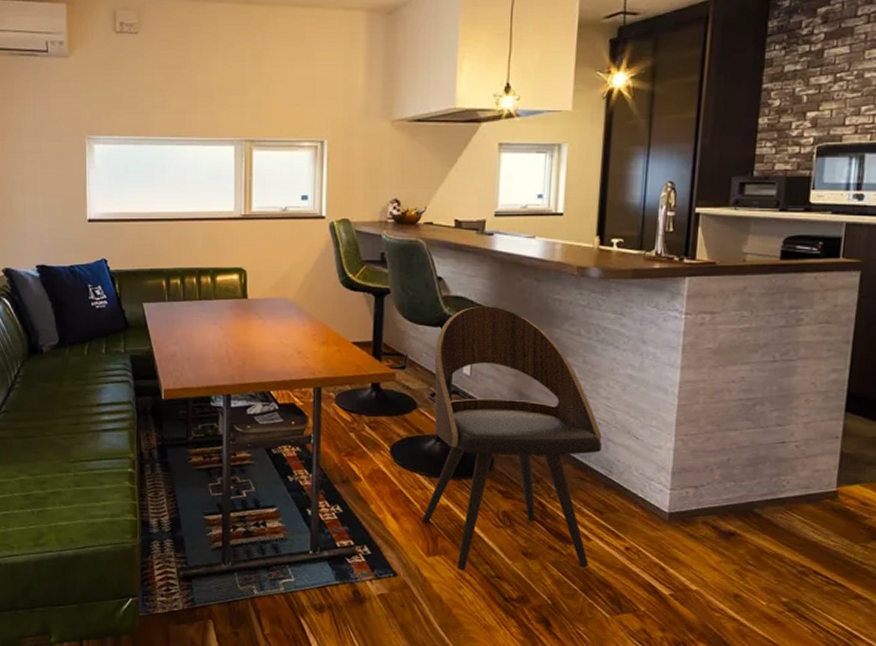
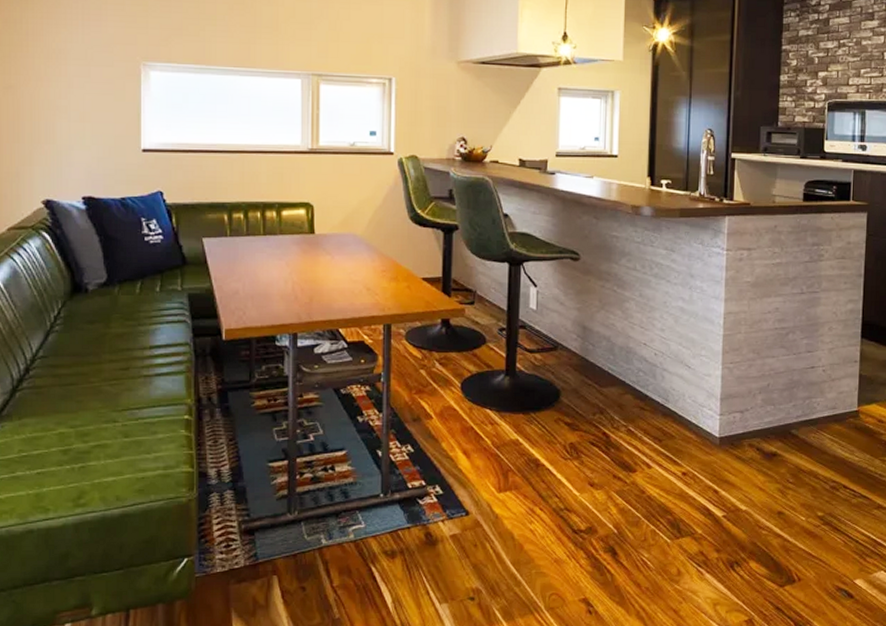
dining chair: present [422,306,602,571] -> none [492,242,658,506]

